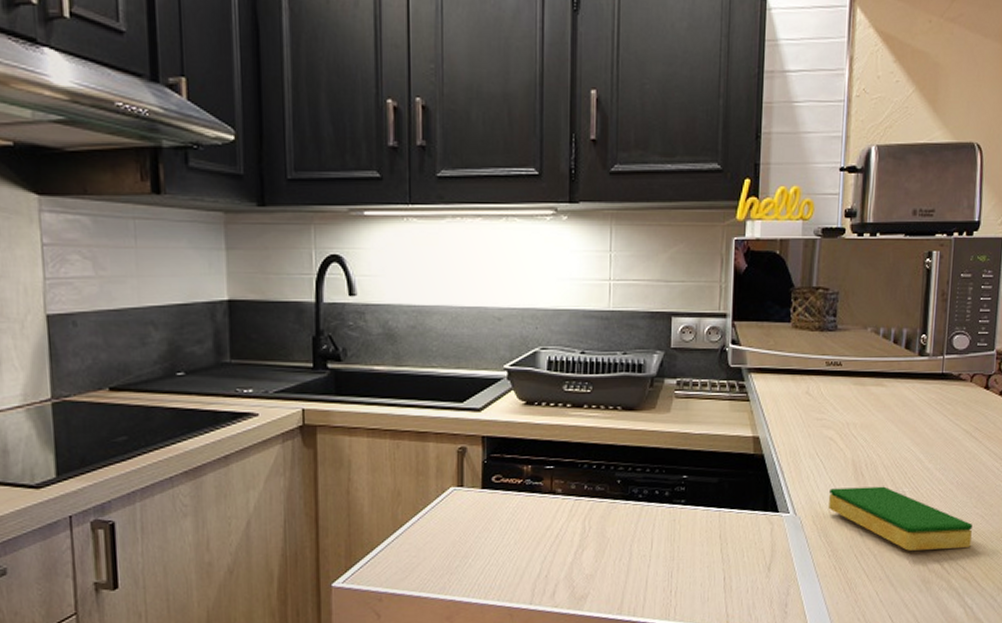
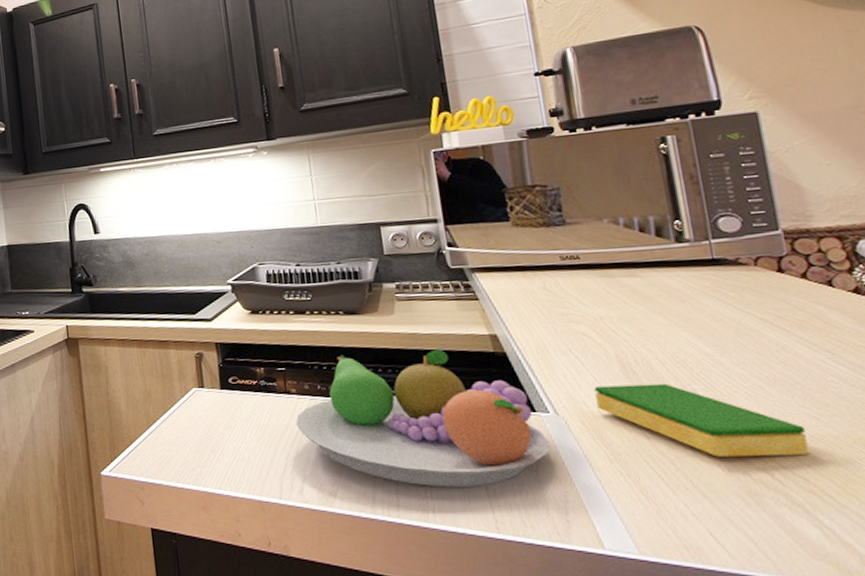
fruit bowl: none [557,450,784,586] -> present [295,349,550,487]

